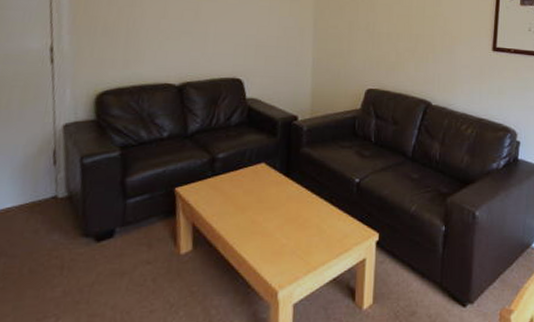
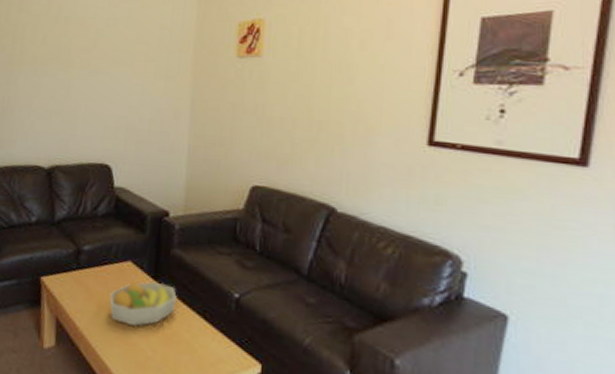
fruit bowl: none [245,178,307,219] -> present [109,281,177,326]

